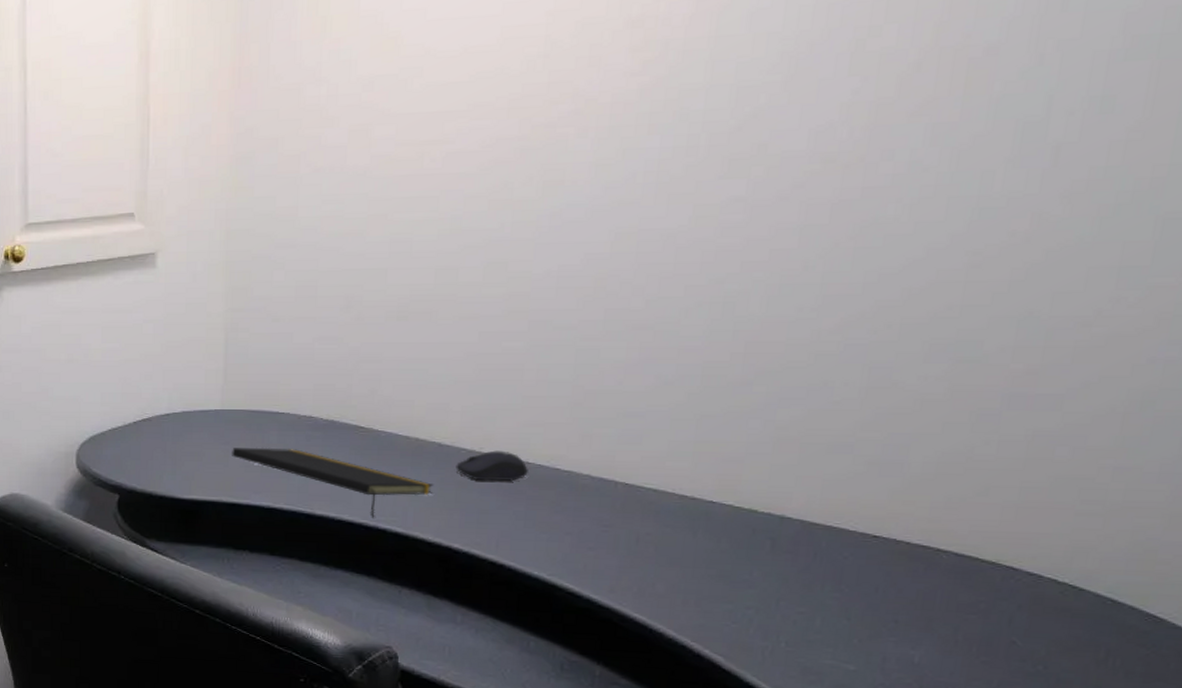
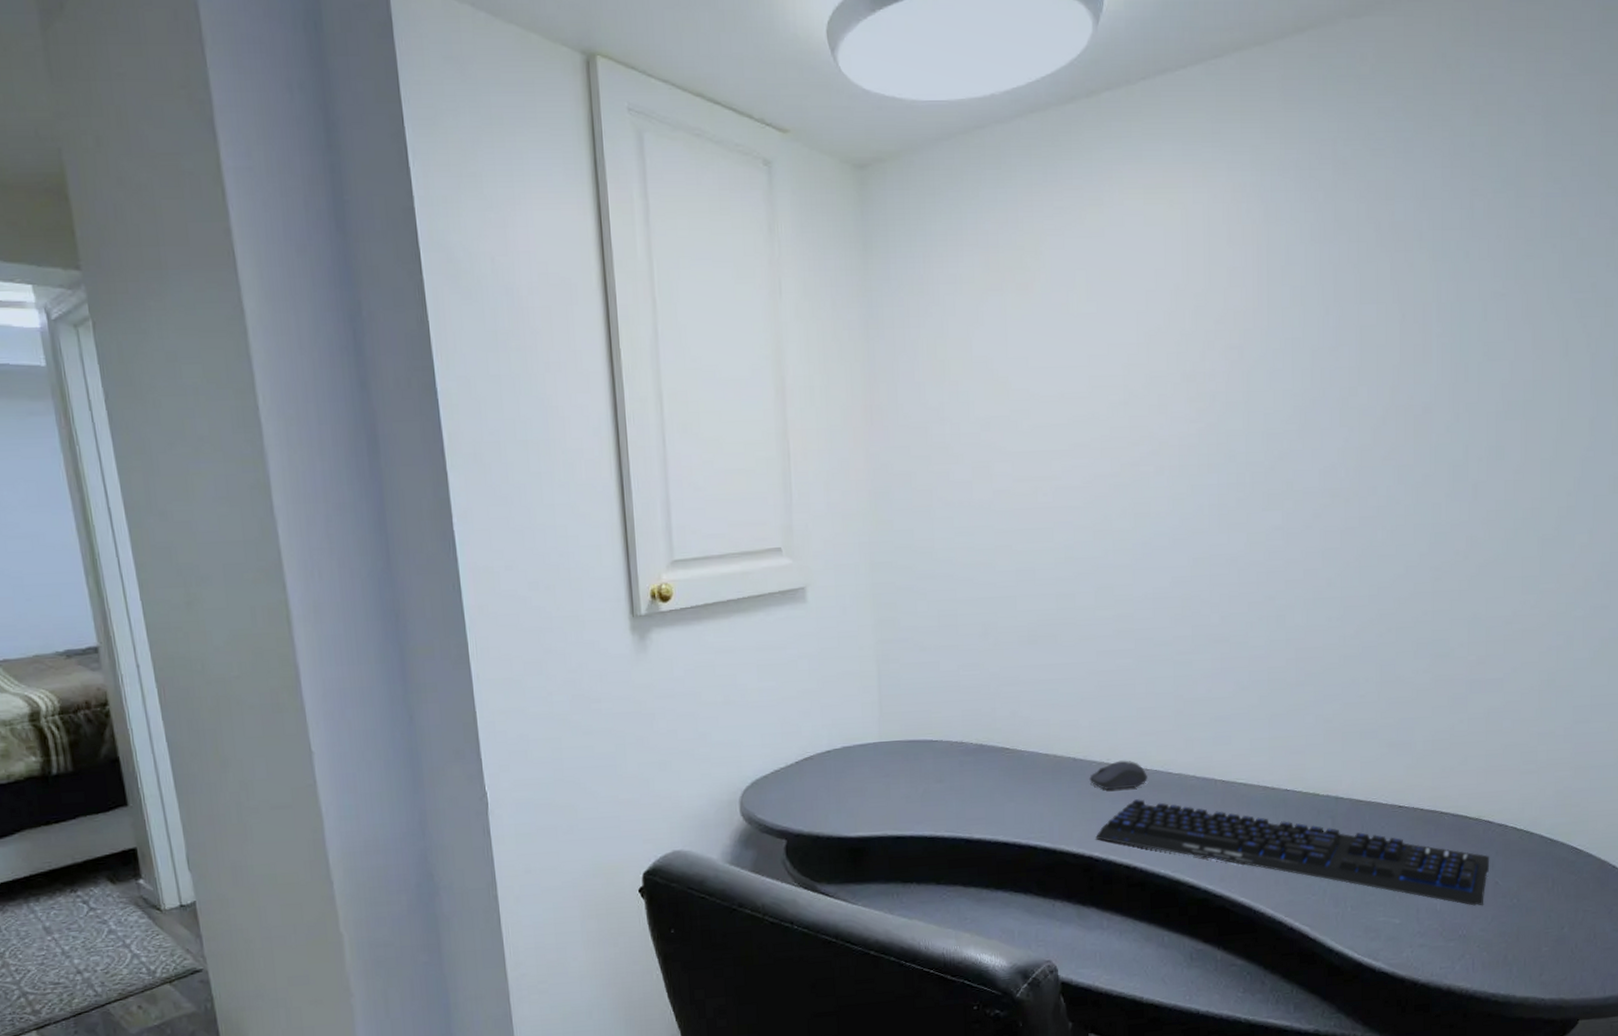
notepad: present [232,447,434,518] -> none [892,775,1073,836]
keyboard: none [457,493,1008,667] -> present [1096,799,1490,906]

